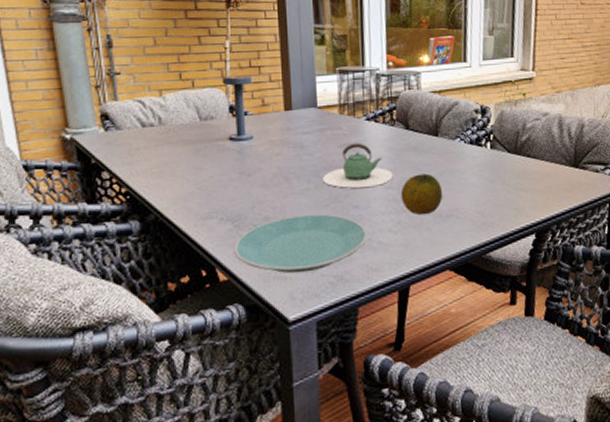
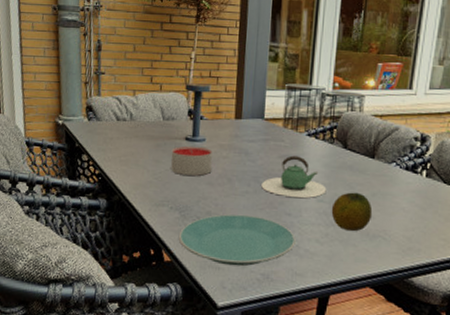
candle: none [214,145,265,181] -> present [171,145,213,177]

